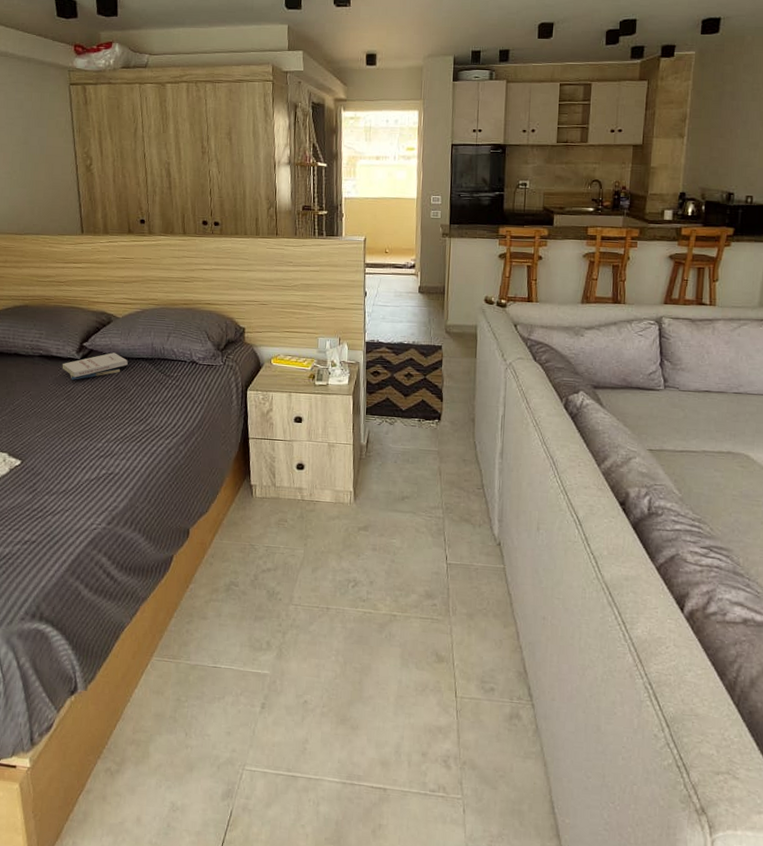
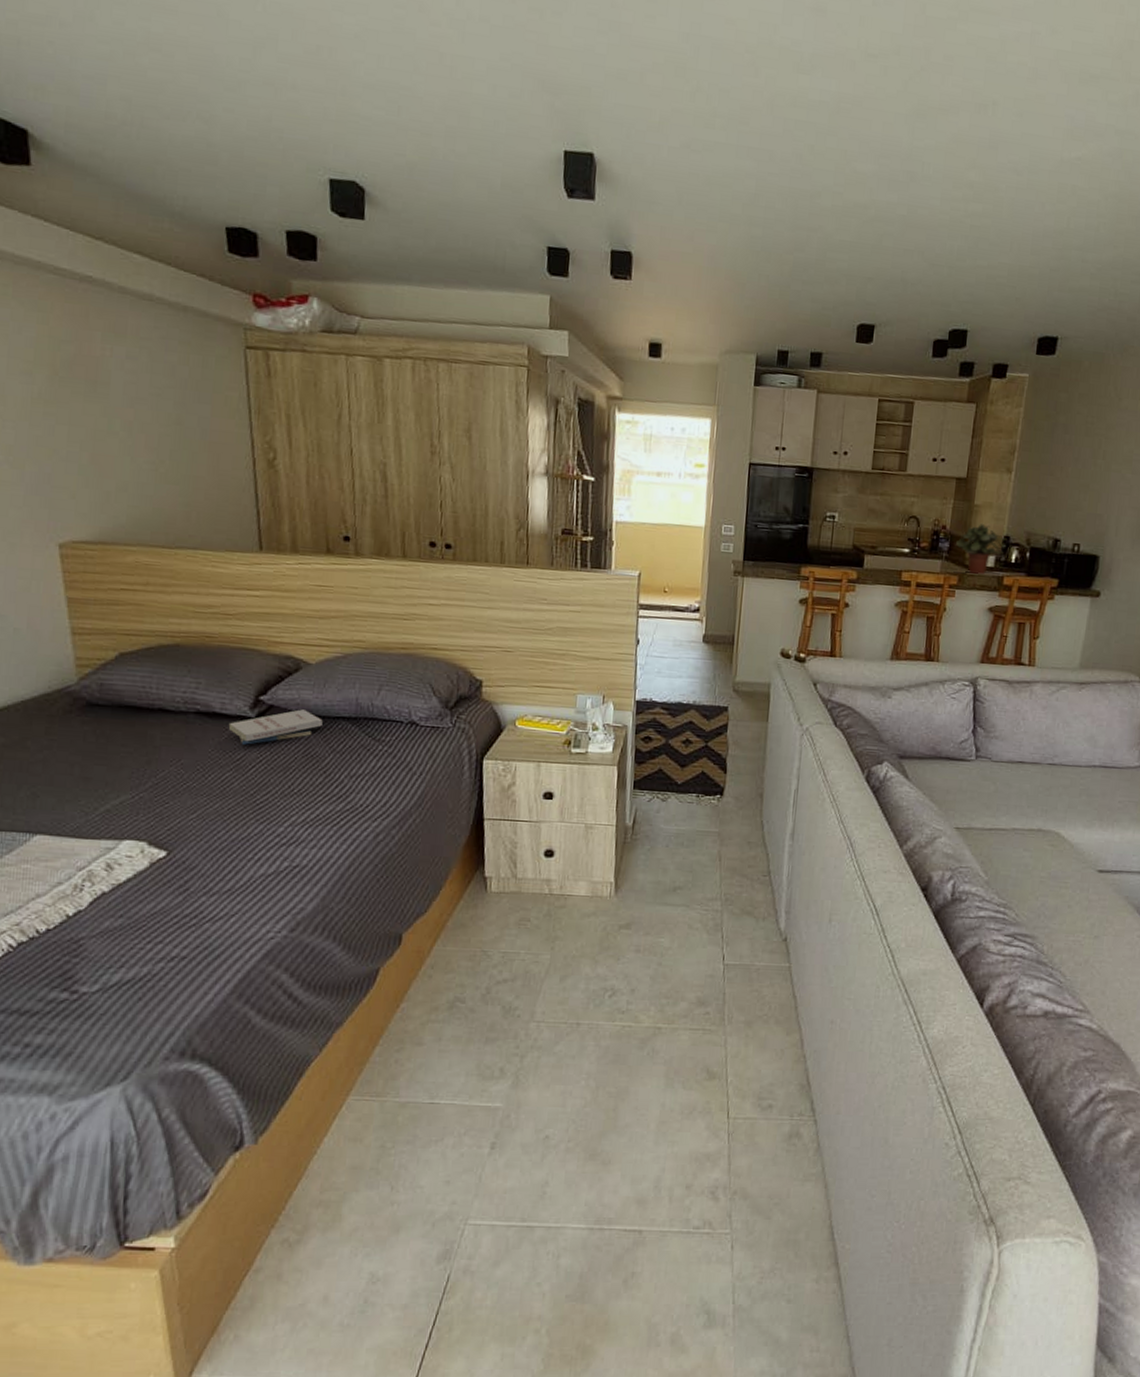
potted plant: none [636,183,683,227] -> present [956,524,1007,575]

